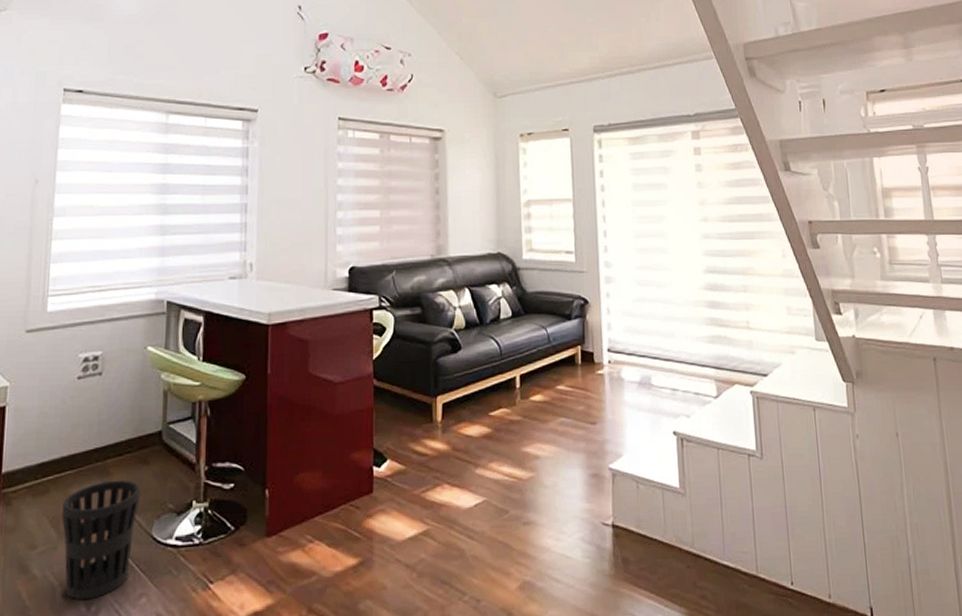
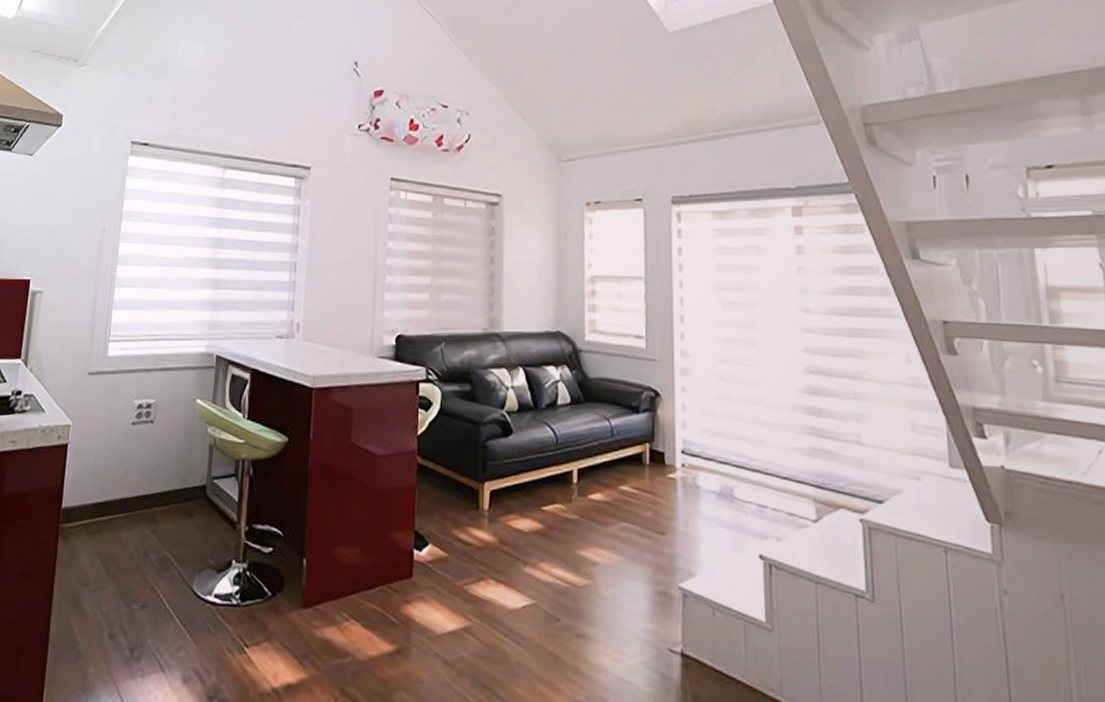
wastebasket: present [61,479,141,601] -> none [111,528,185,644]

